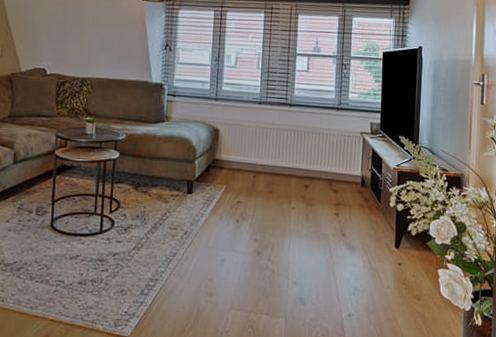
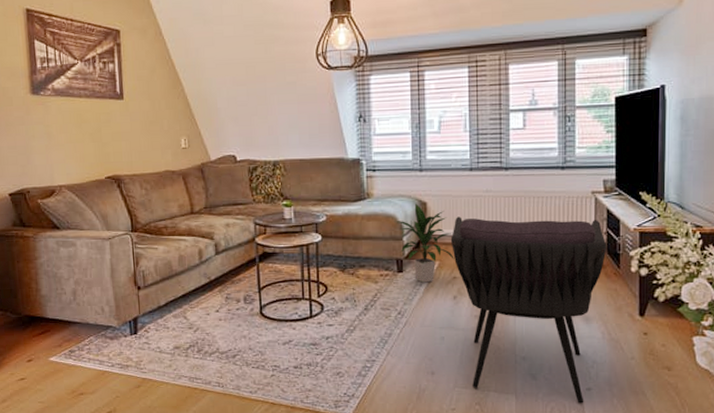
indoor plant: none [188,129,240,205] -> present [394,203,454,283]
armchair: none [237,145,371,329] -> present [450,217,607,404]

